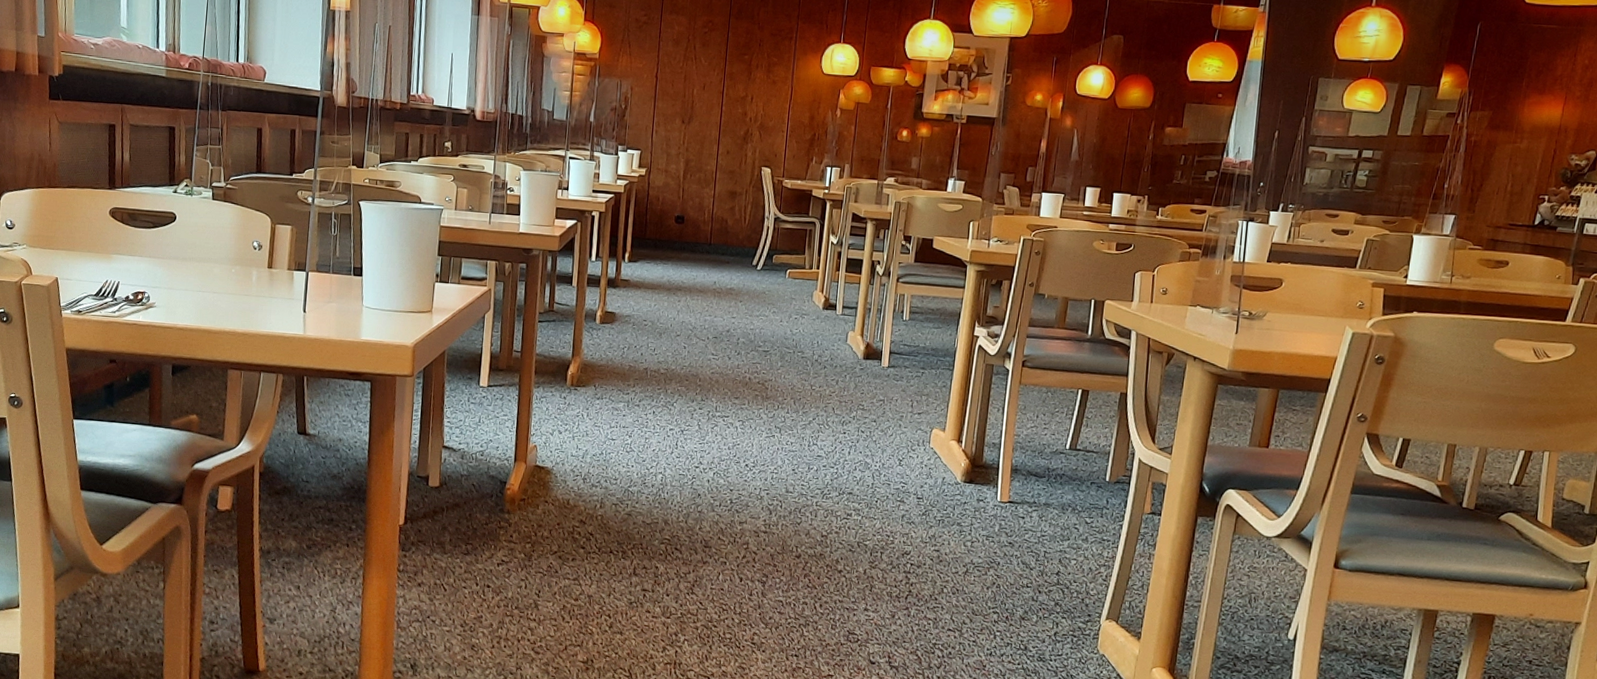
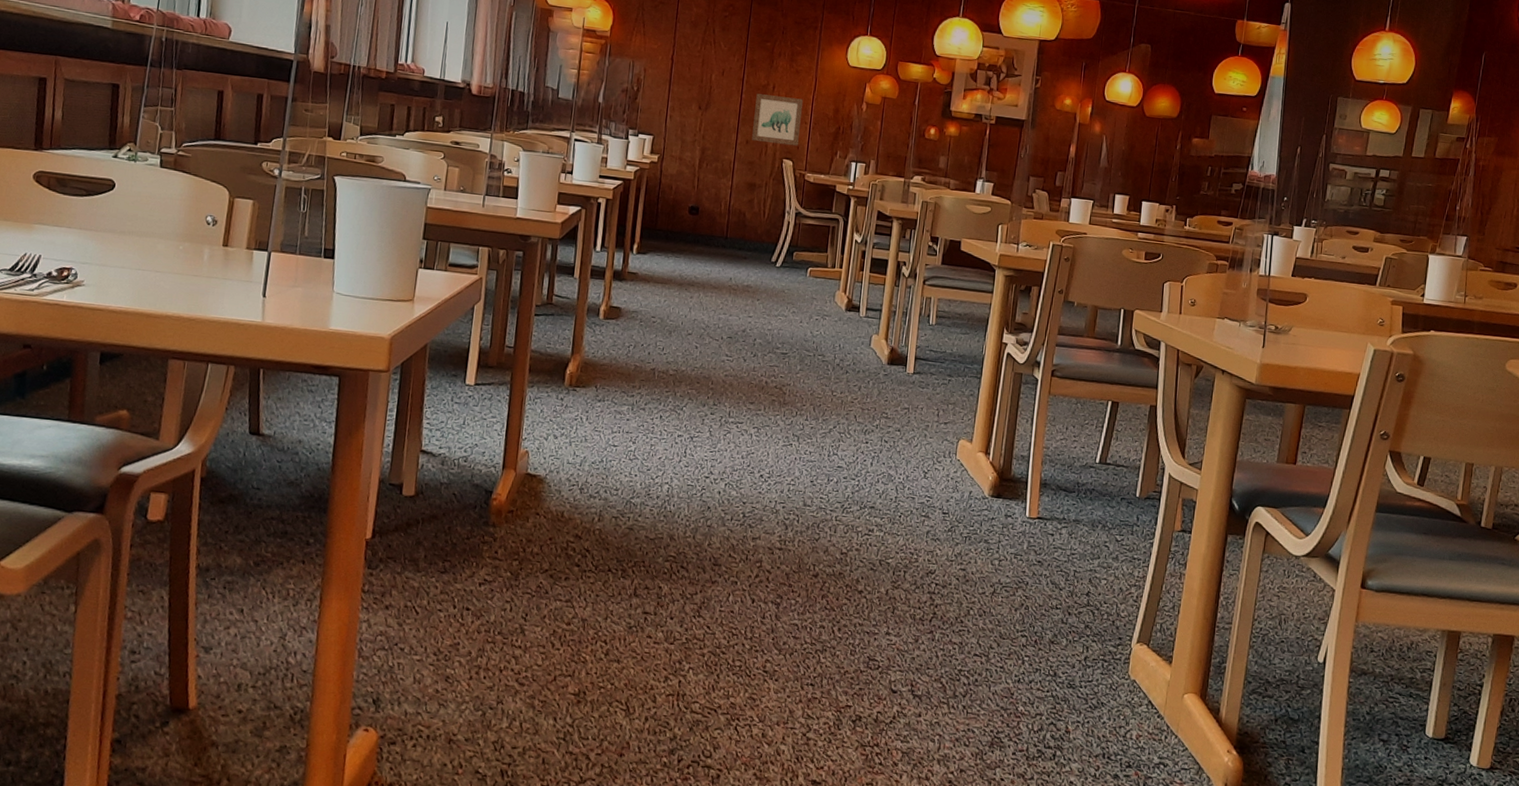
wall art: none [732,105,780,154] -> present [752,94,803,147]

